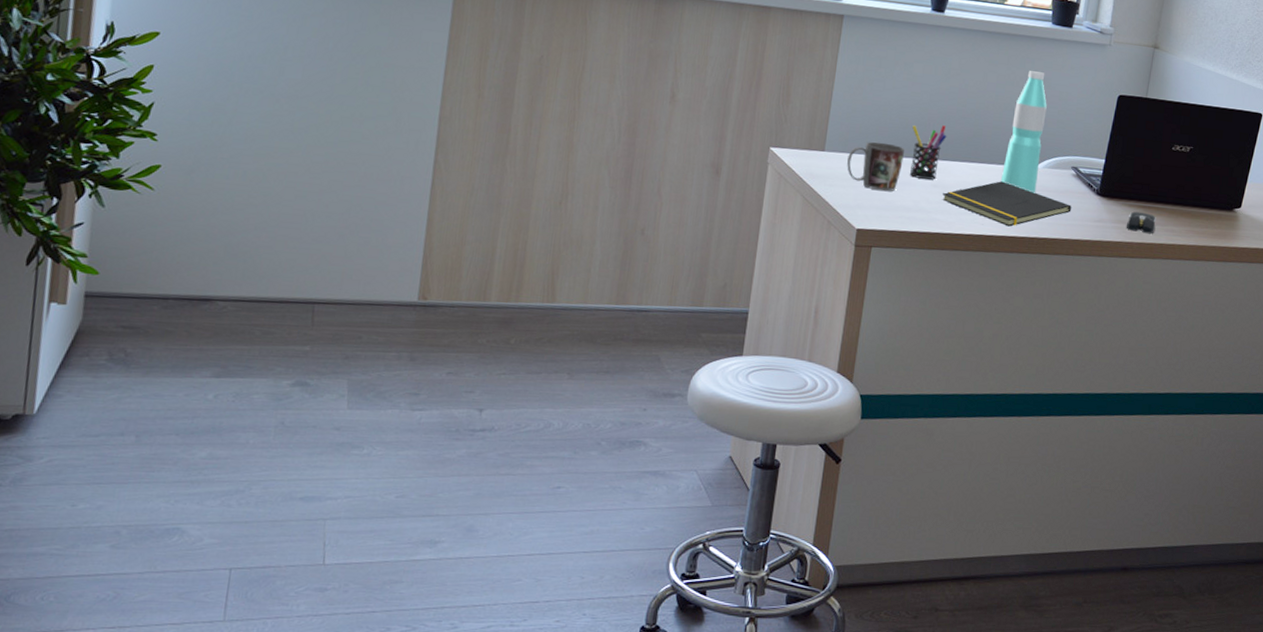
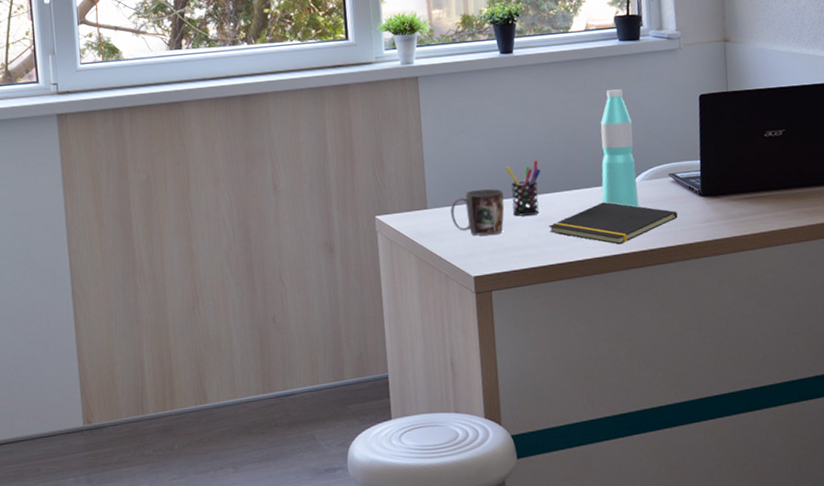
computer mouse: present [1127,211,1156,234] -> none [736,203,766,224]

